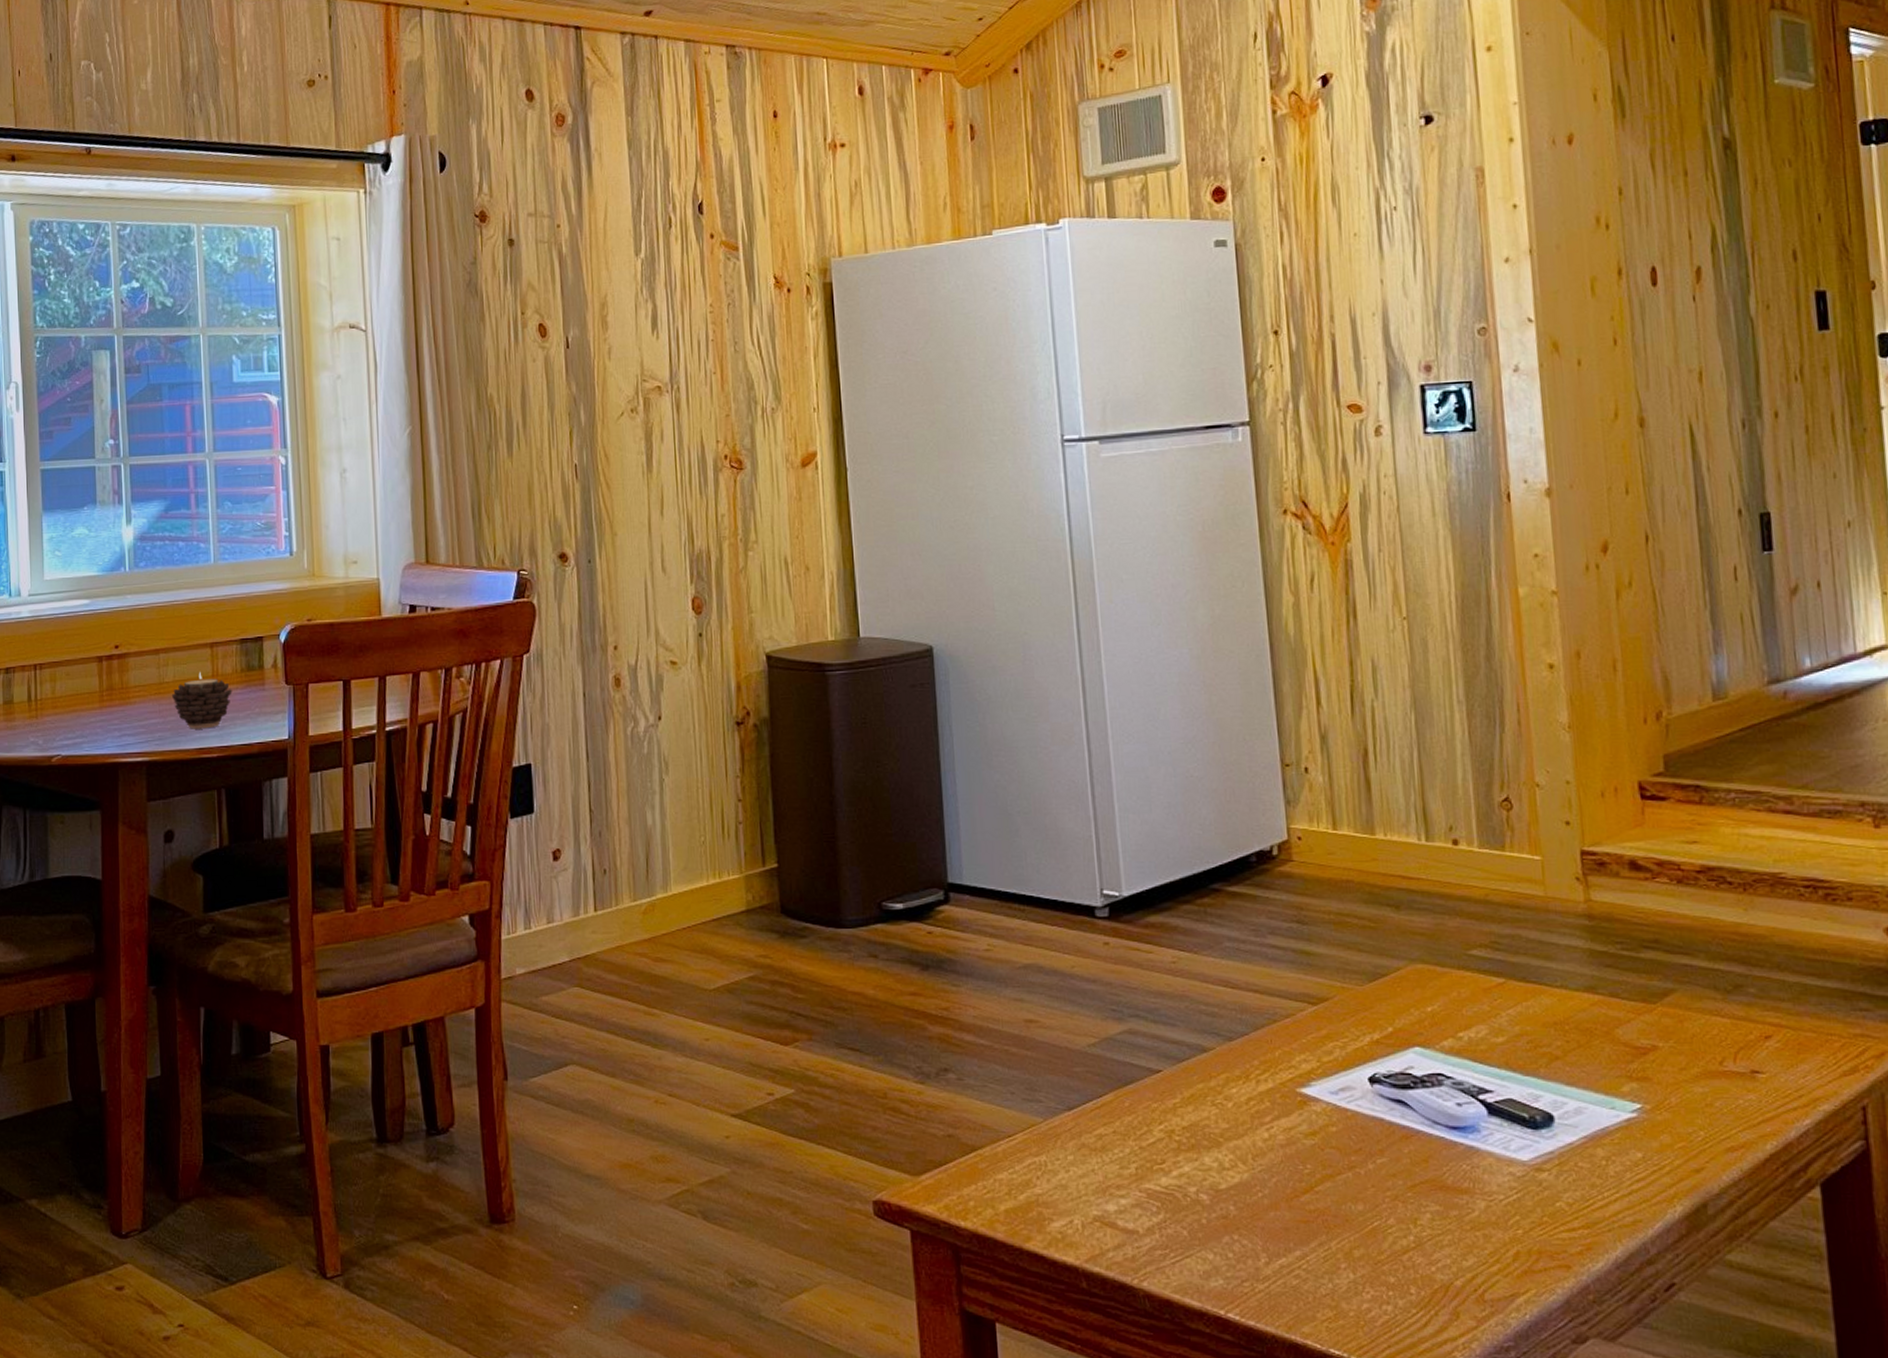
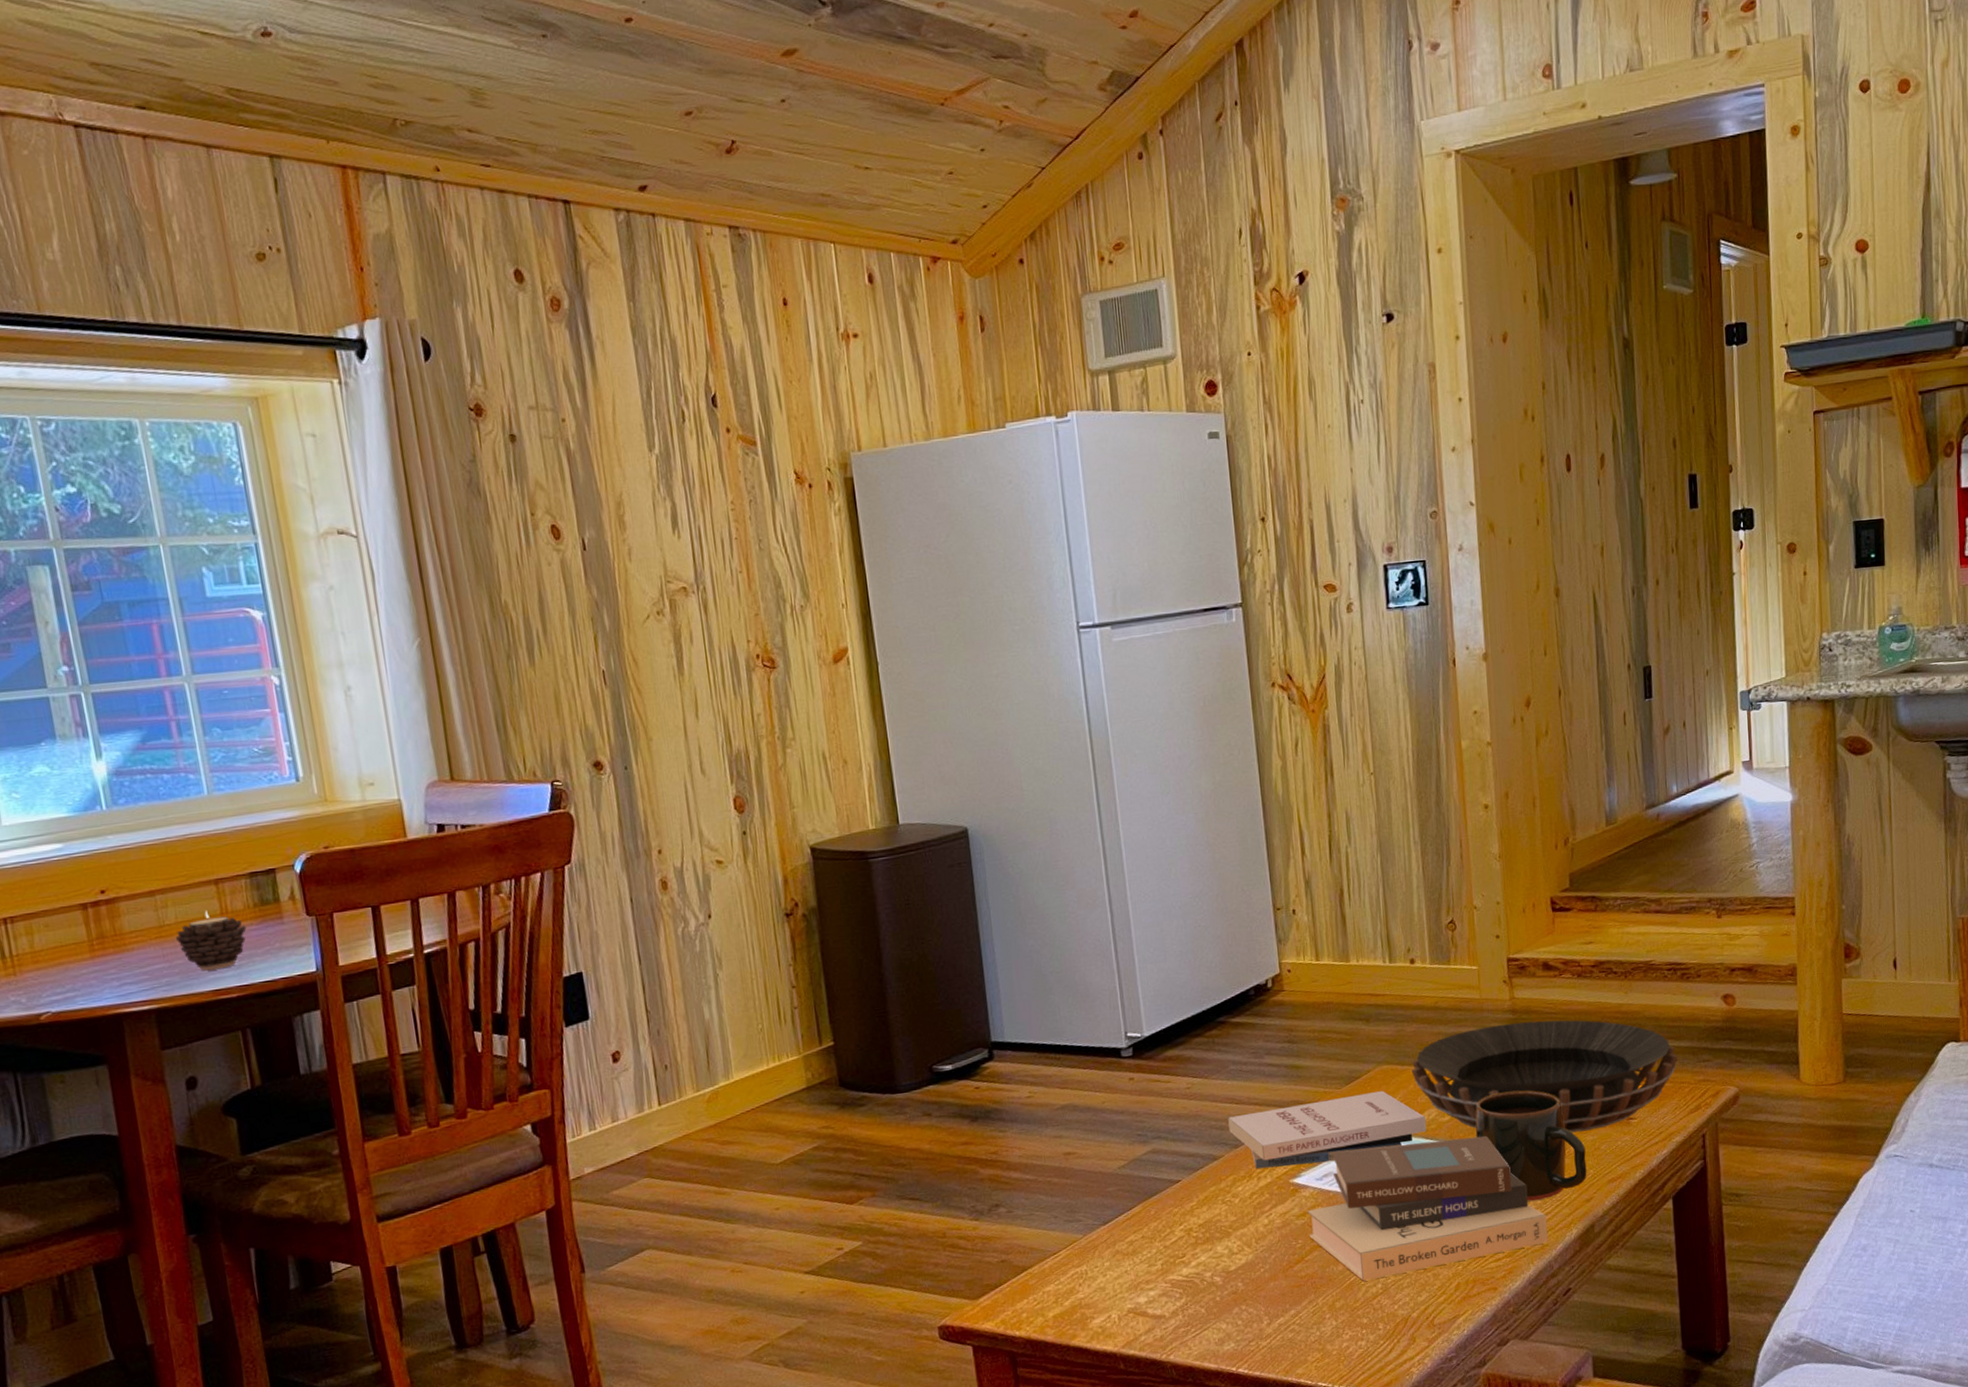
books: none [1221,995,1475,1073] -> present [1228,1091,1427,1170]
books: none [1318,1063,1642,1229] -> present [1307,1136,1548,1281]
decorative bowl: none [1454,931,1824,1080] -> present [1411,1020,1679,1133]
mug: none [1539,1016,1696,1160] -> present [1475,1091,1587,1201]

